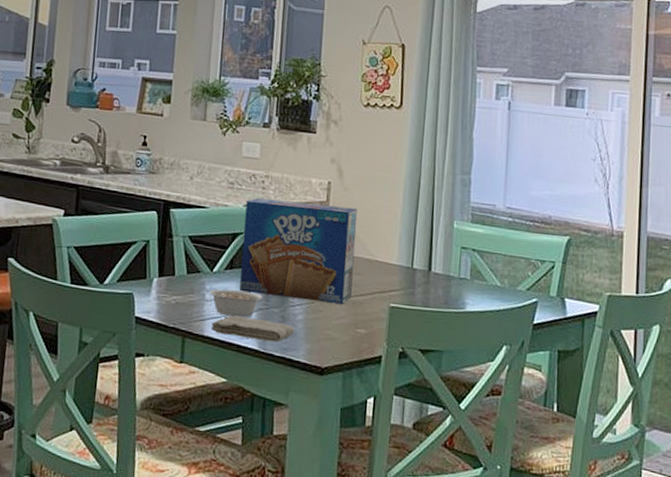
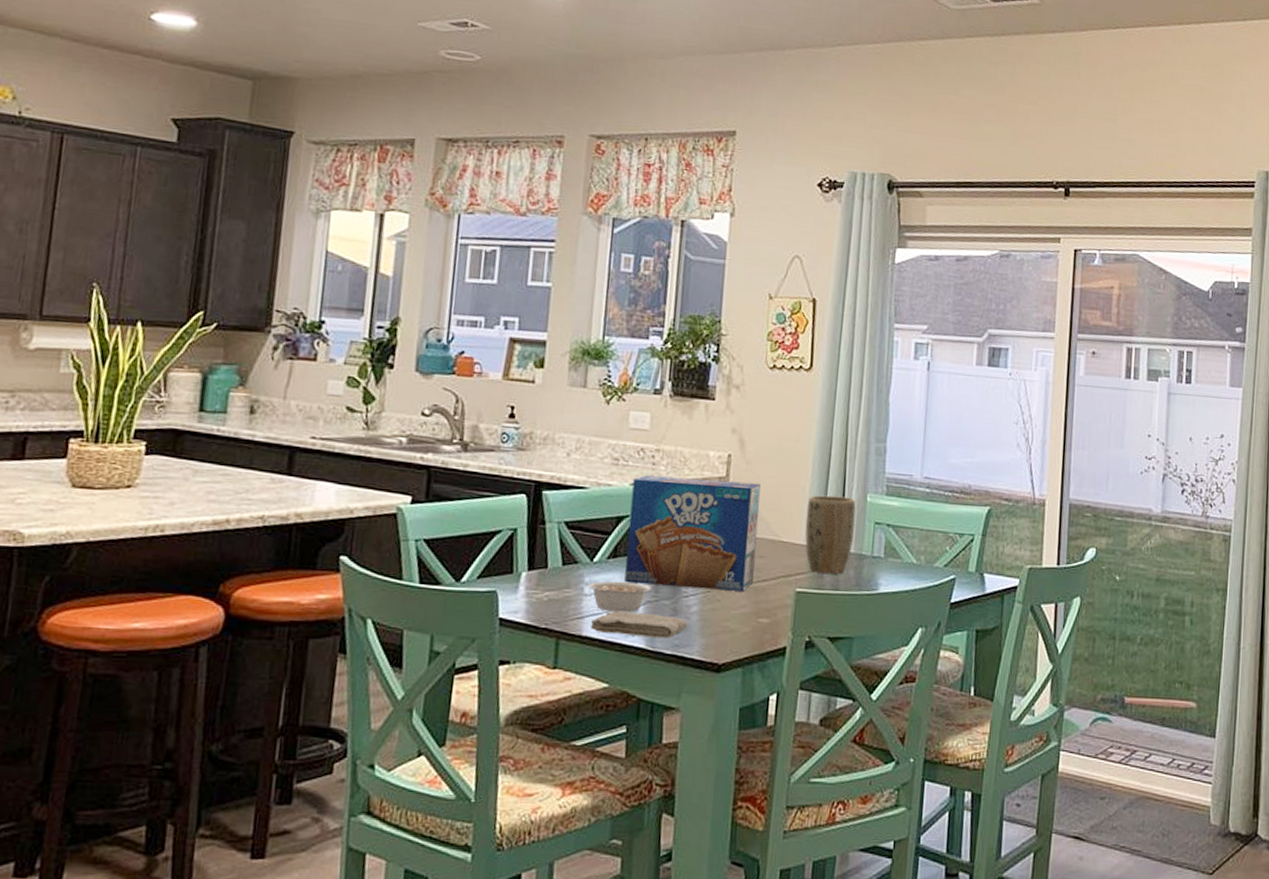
plant pot: none [397,220,444,293] -> present [805,495,856,574]

